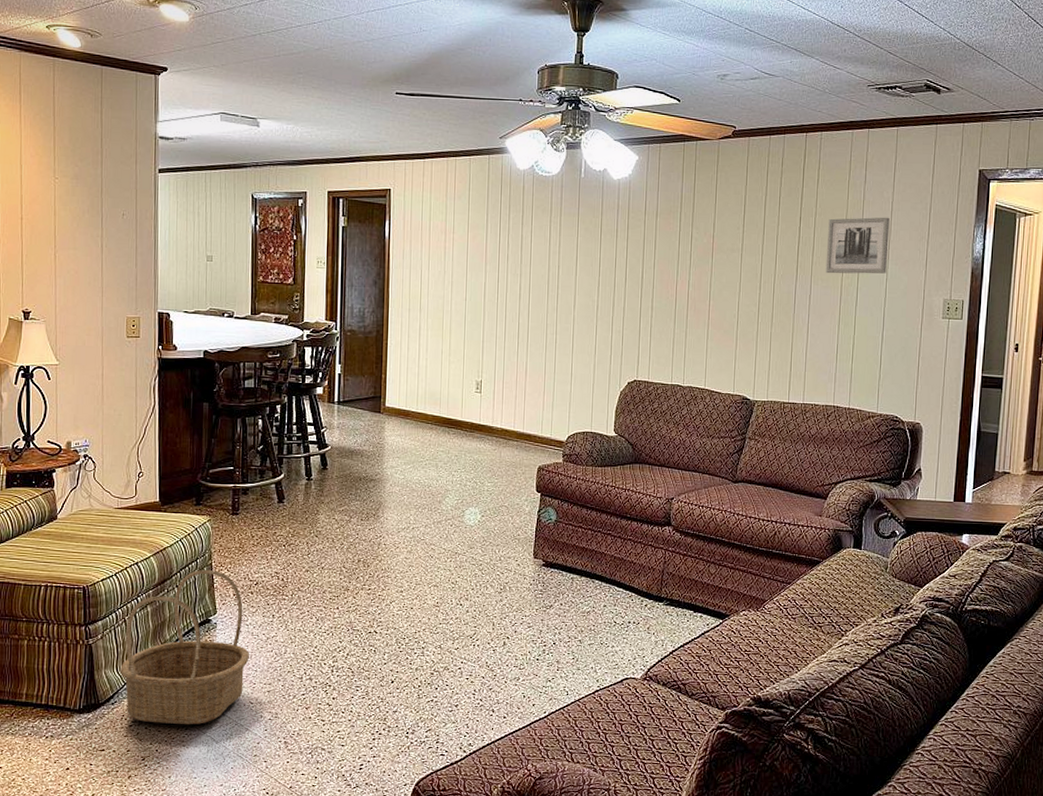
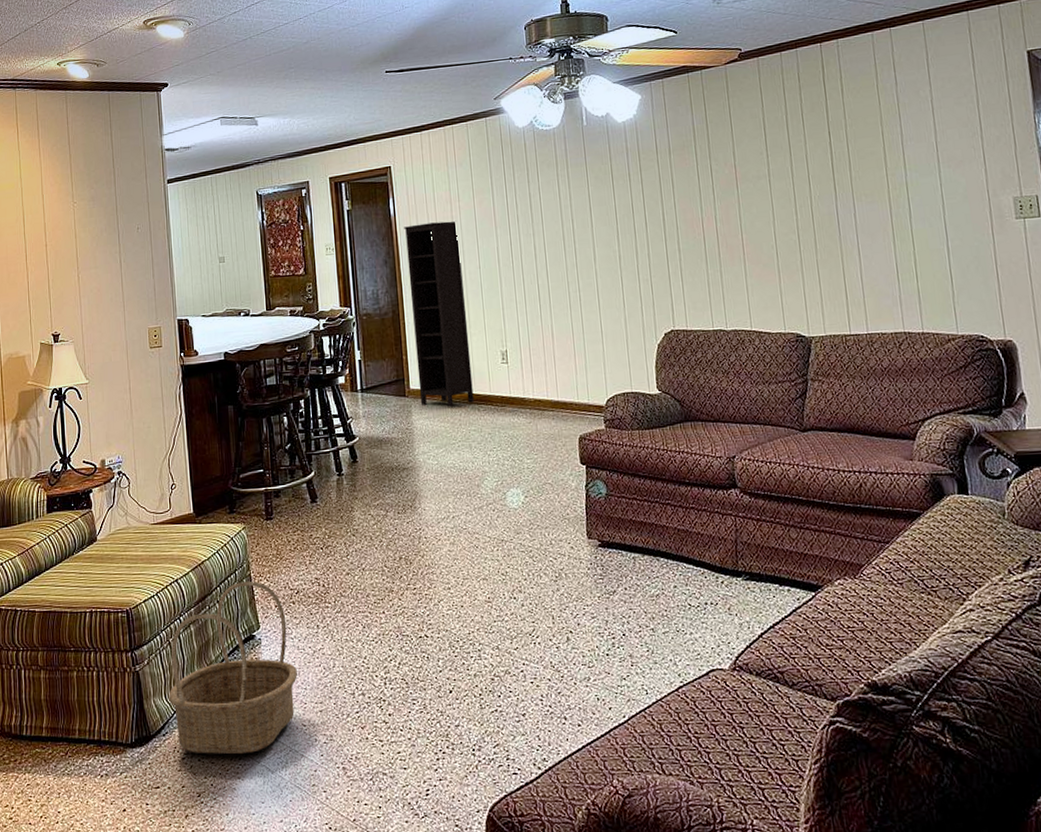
bookcase: none [394,250,449,427] -> present [404,221,474,407]
wall art: present [825,217,890,274] -> none [862,117,939,188]

